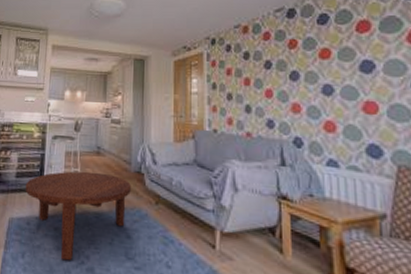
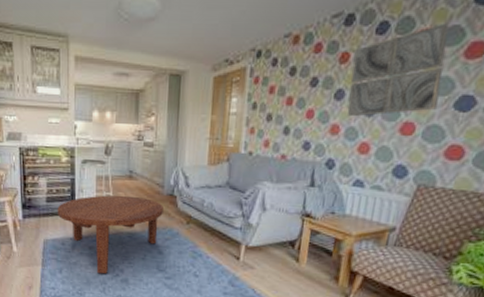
wall art: none [301,14,396,96] -> present [347,23,449,117]

